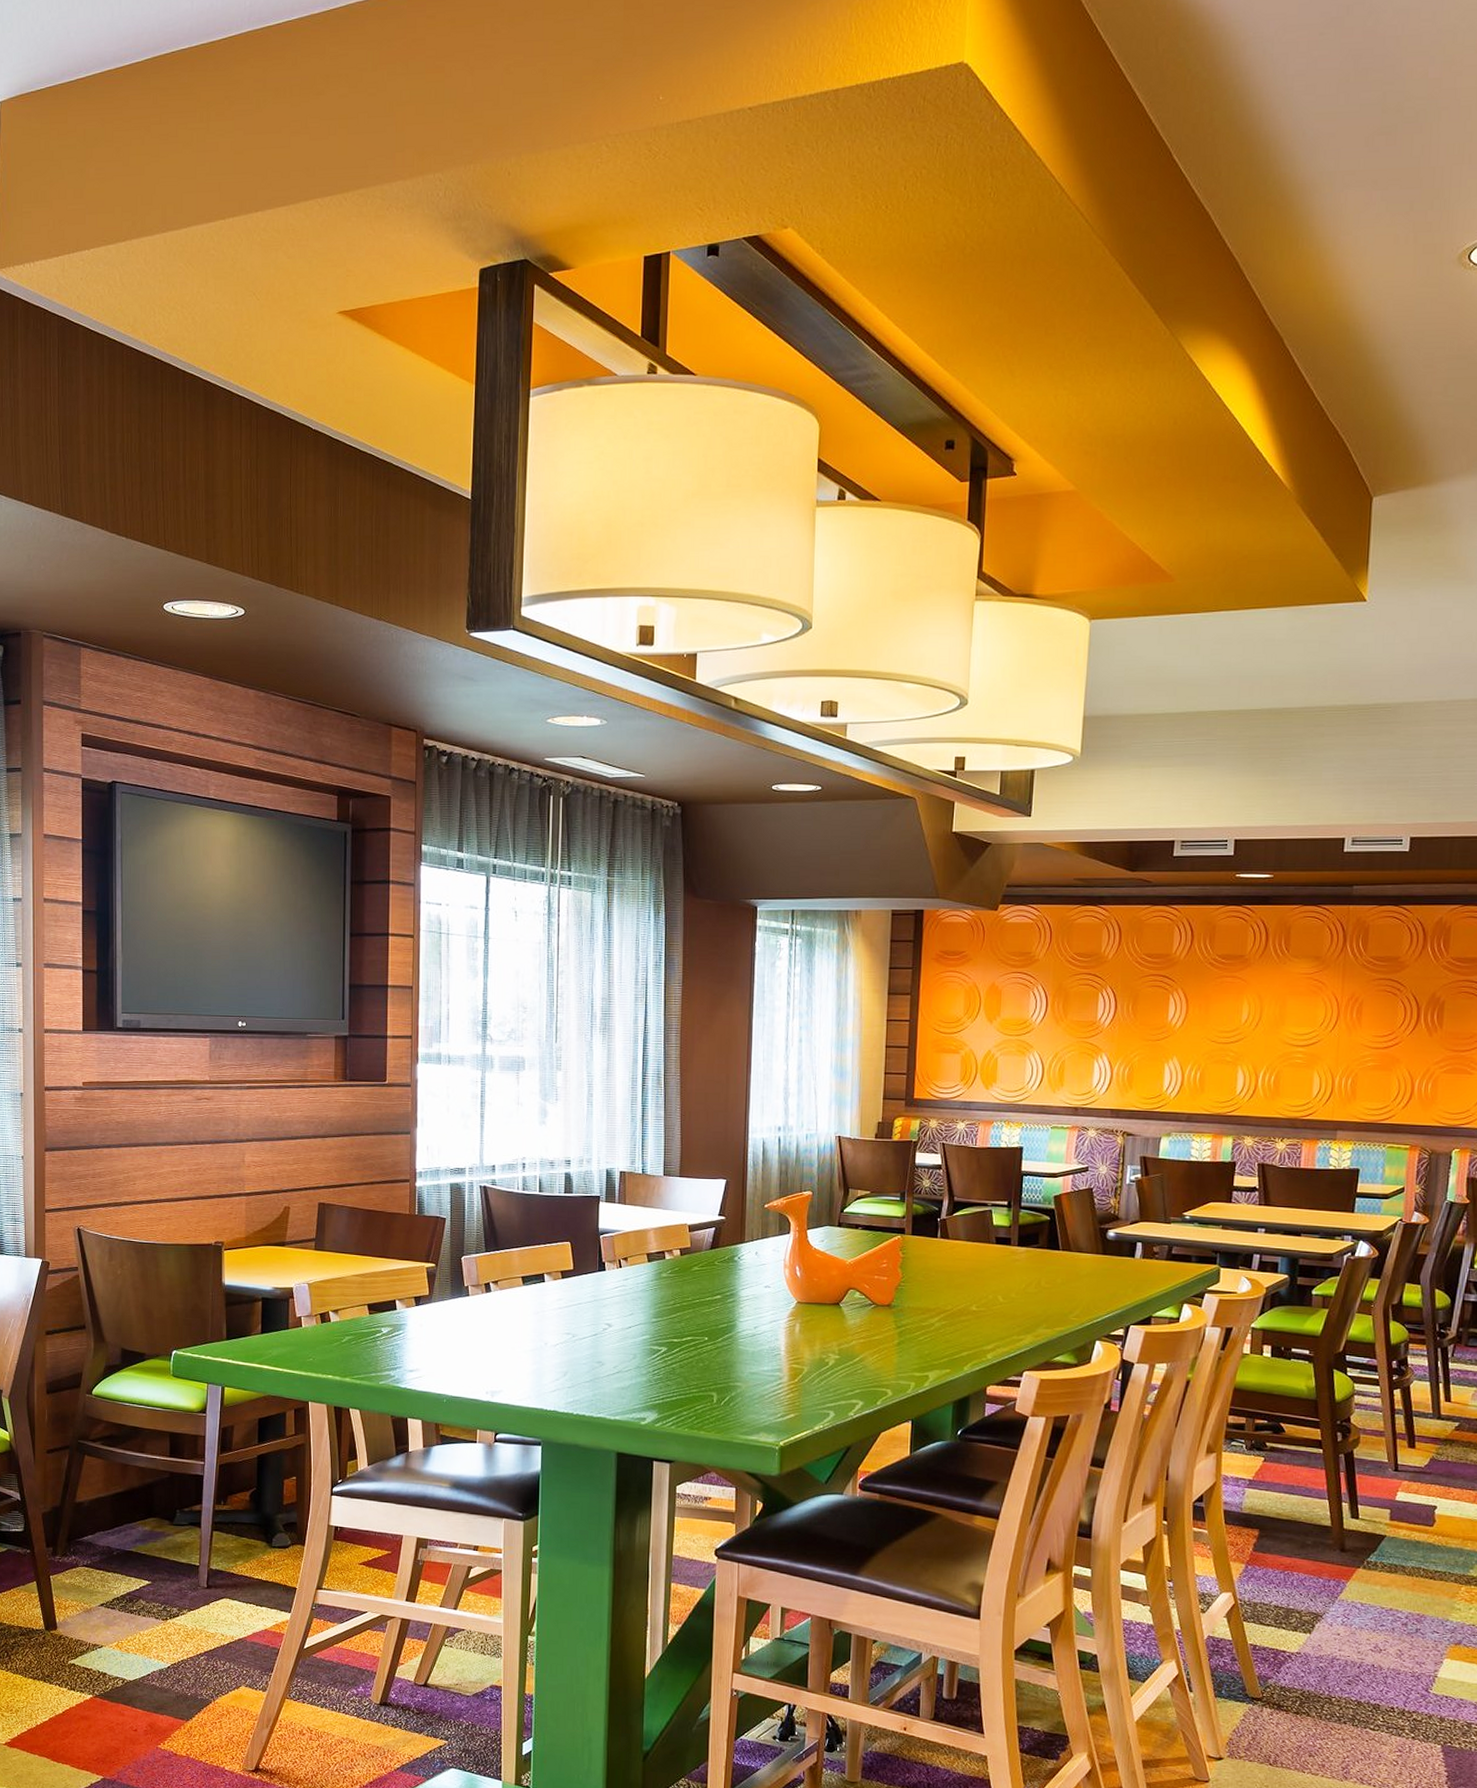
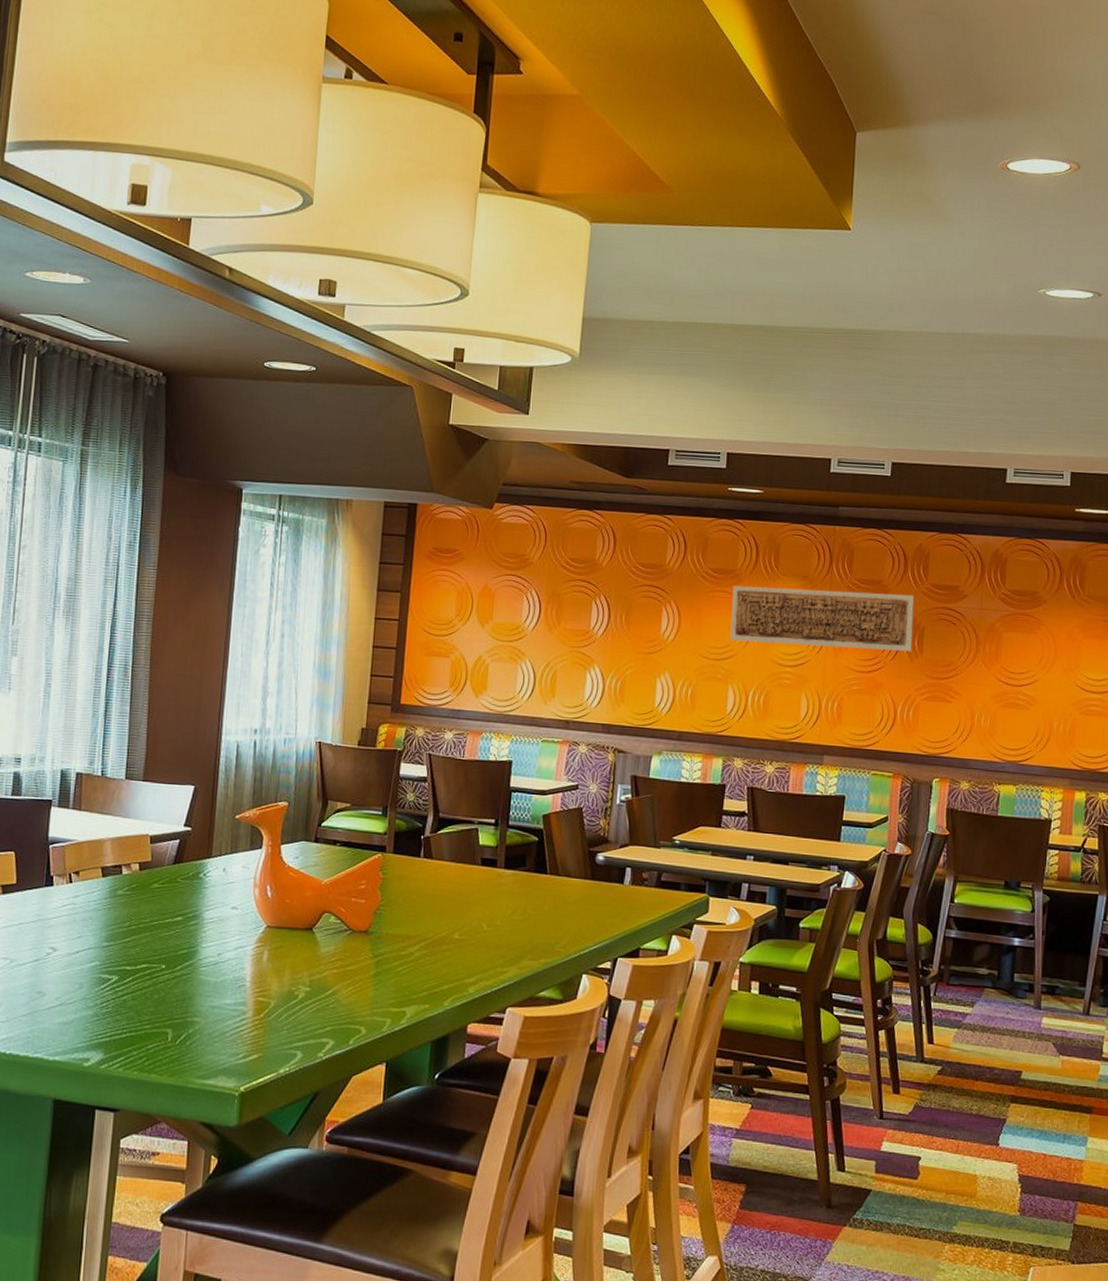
decorative wall panel: none [1239,969,1434,1026] -> present [730,586,915,652]

